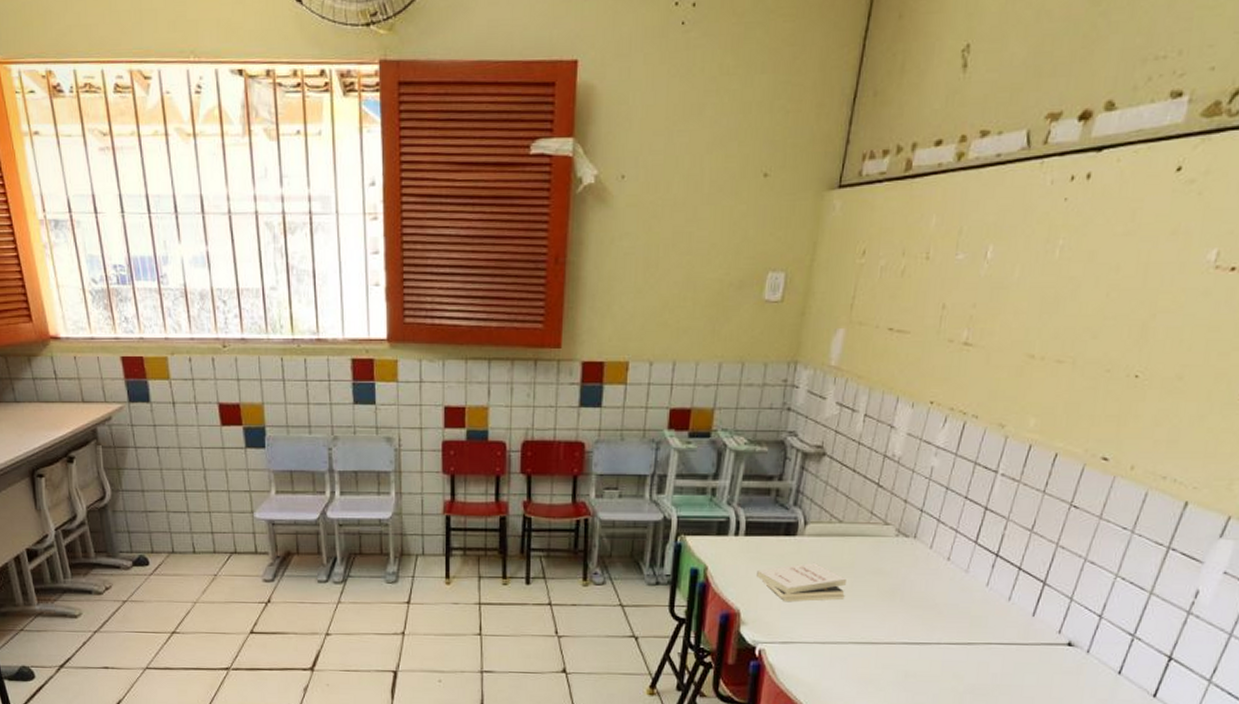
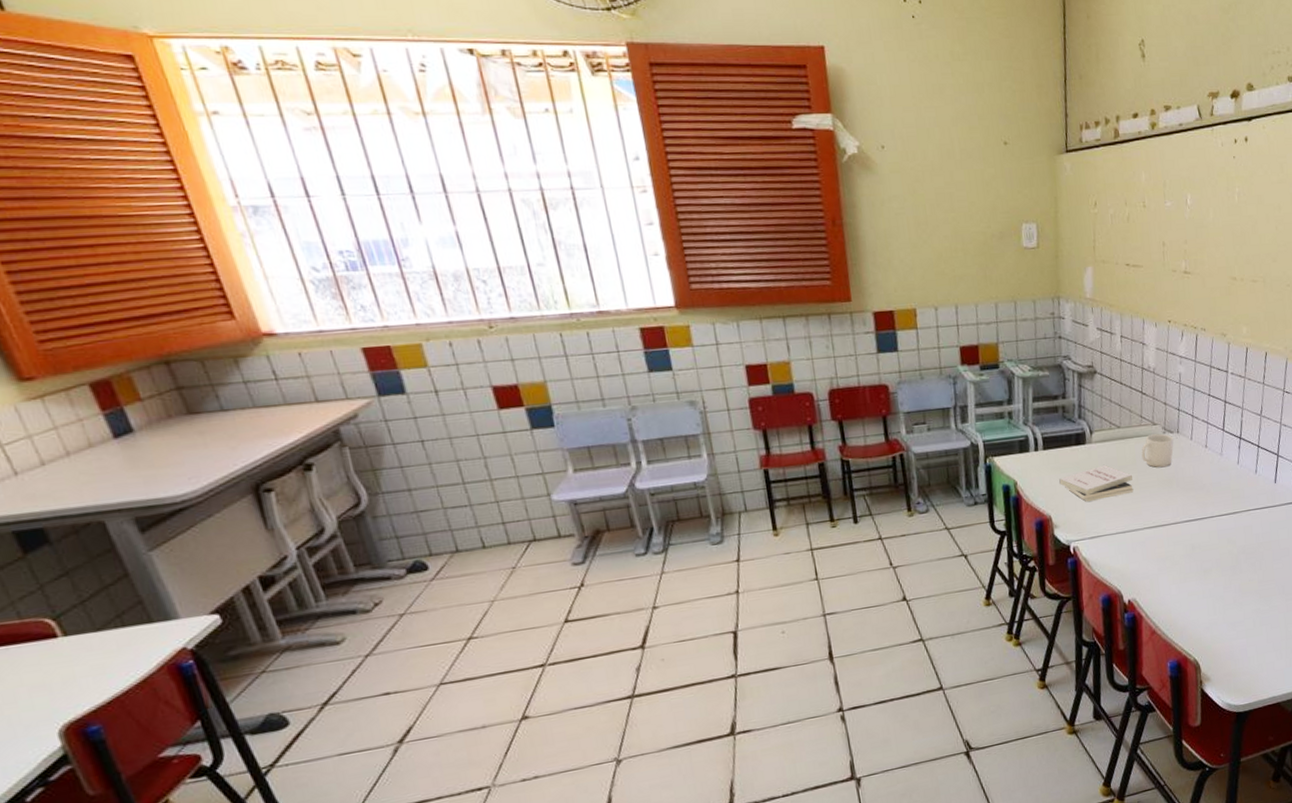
mug: none [862,535,908,576] -> present [1141,433,1174,468]

